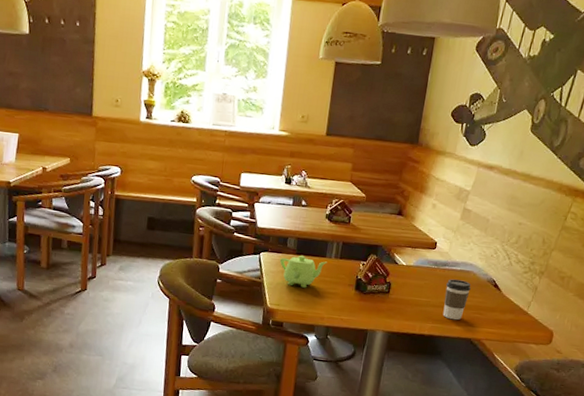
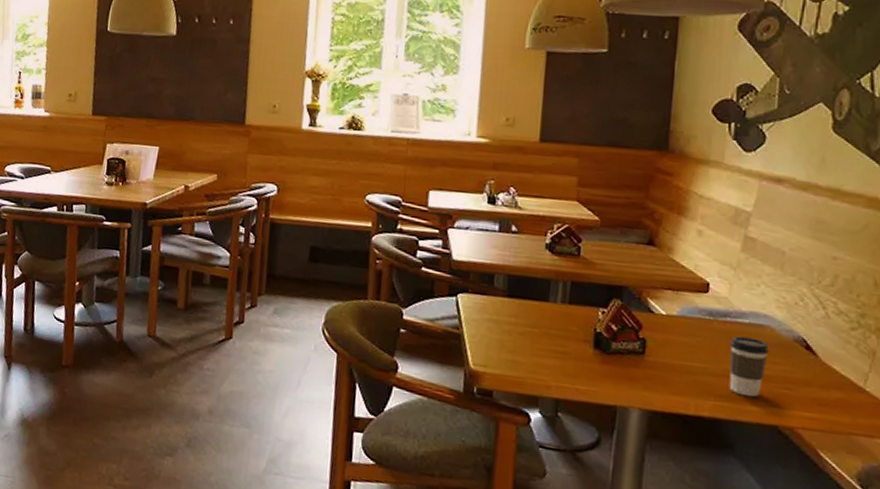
teapot: present [279,255,328,288] -> none [484,298,552,344]

